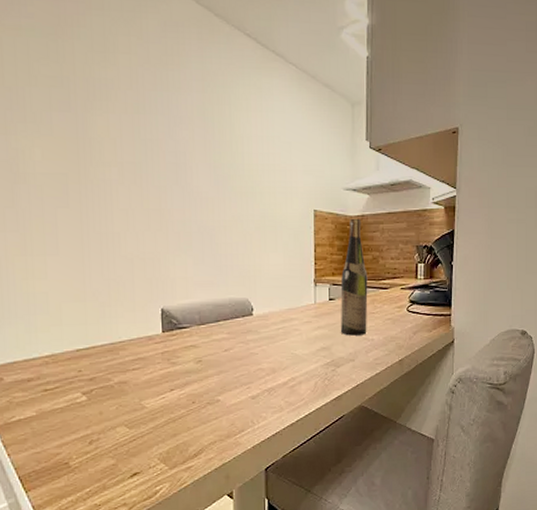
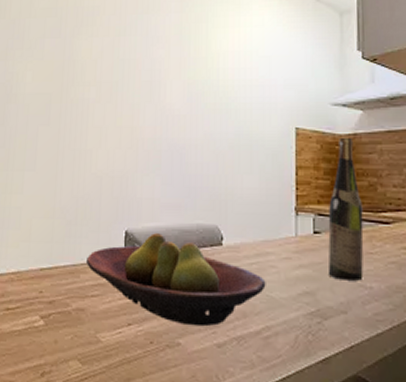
fruit bowl: none [123,309,291,385] -> present [85,233,266,327]

